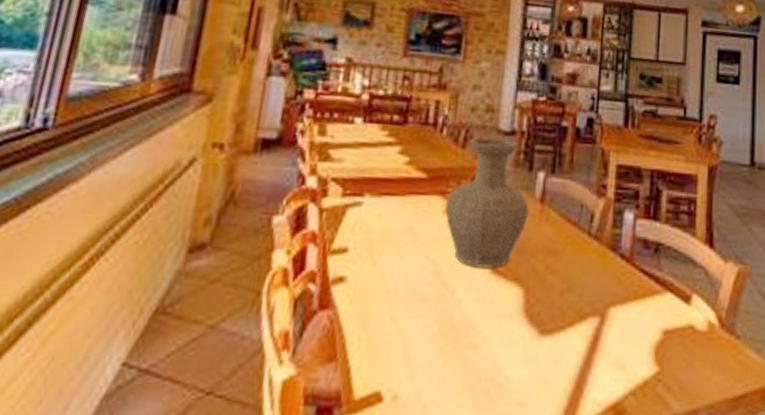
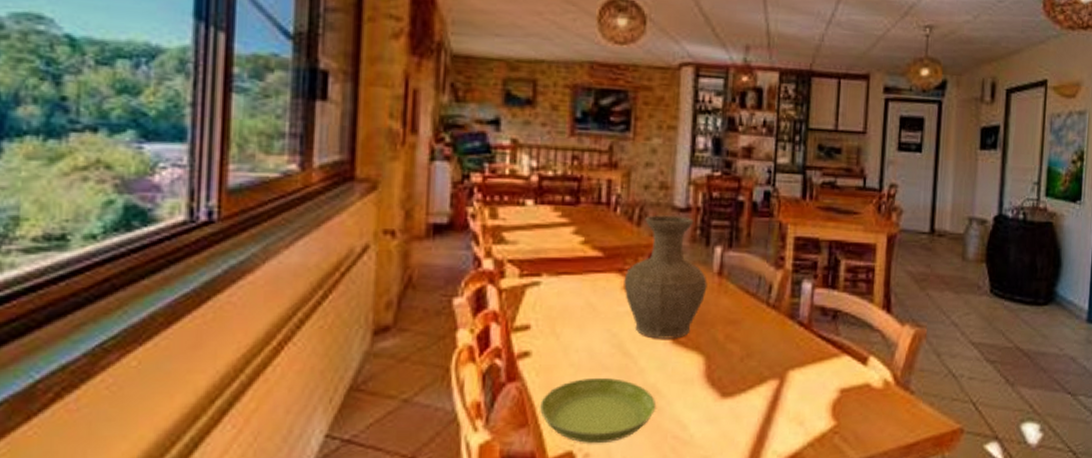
saucer: none [350,308,471,384] -> present [540,377,655,444]

